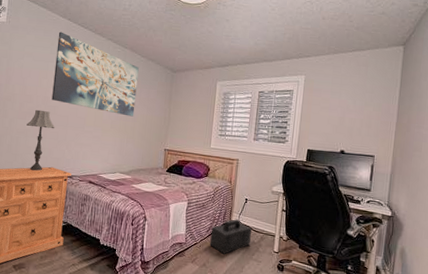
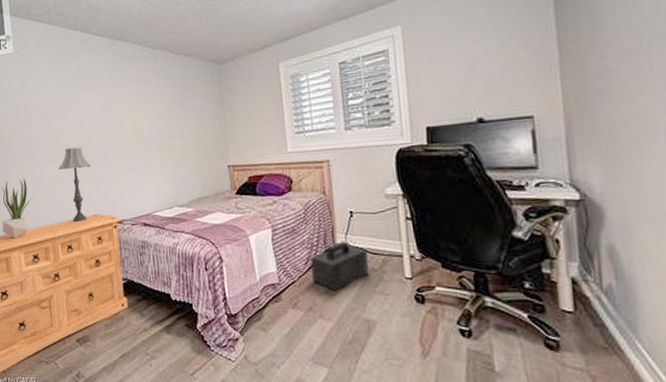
wall art: present [51,31,139,117] -> none [73,48,181,134]

